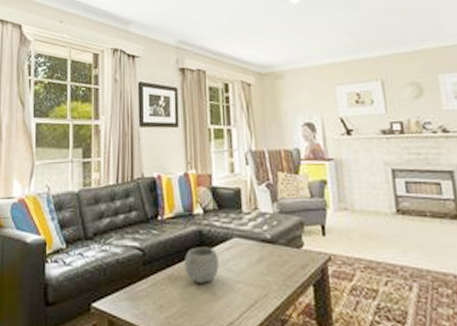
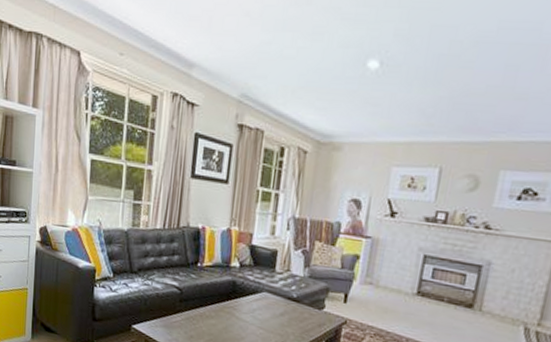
bowl: present [185,247,219,283] -> none [216,294,247,325]

